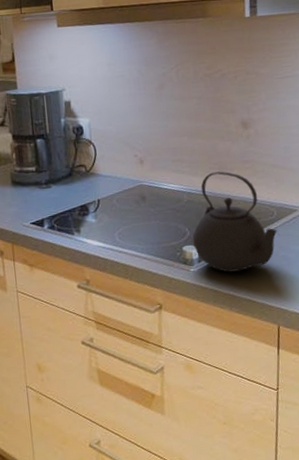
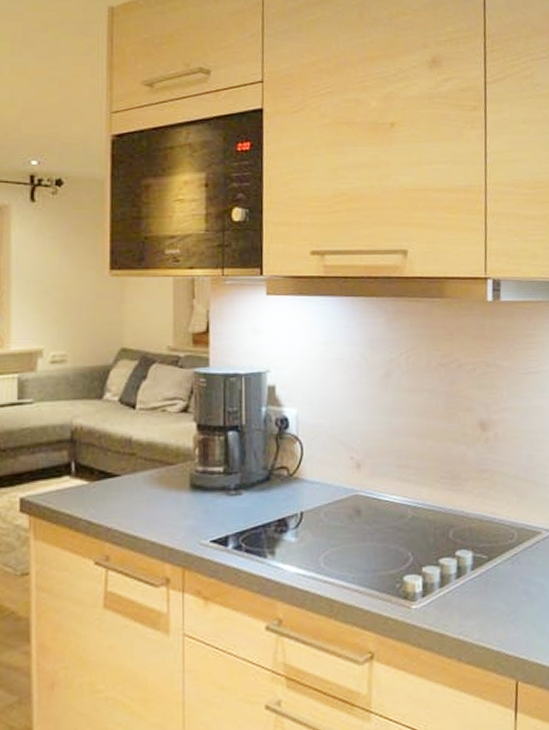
kettle: present [192,171,277,272] -> none [415,481,518,611]

